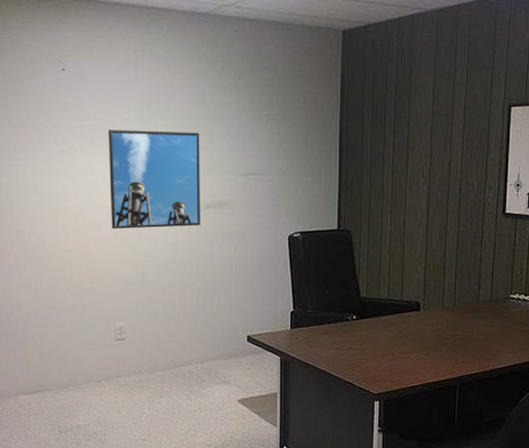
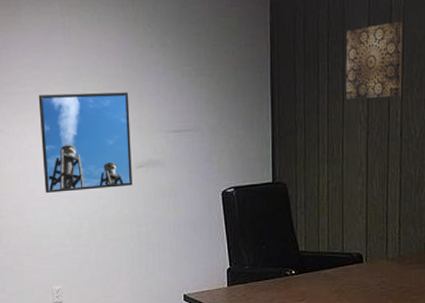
wall art: none [411,82,466,154] -> present [346,21,403,100]

